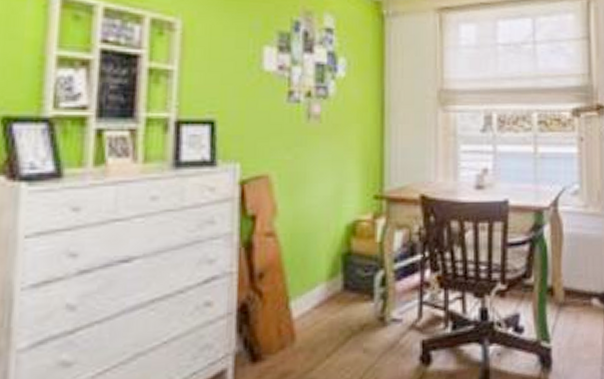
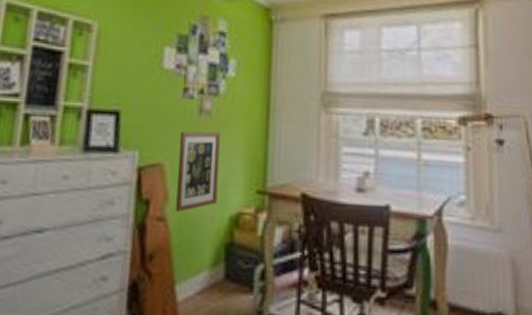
wall art: none [286,137,333,226] -> present [175,131,221,212]

